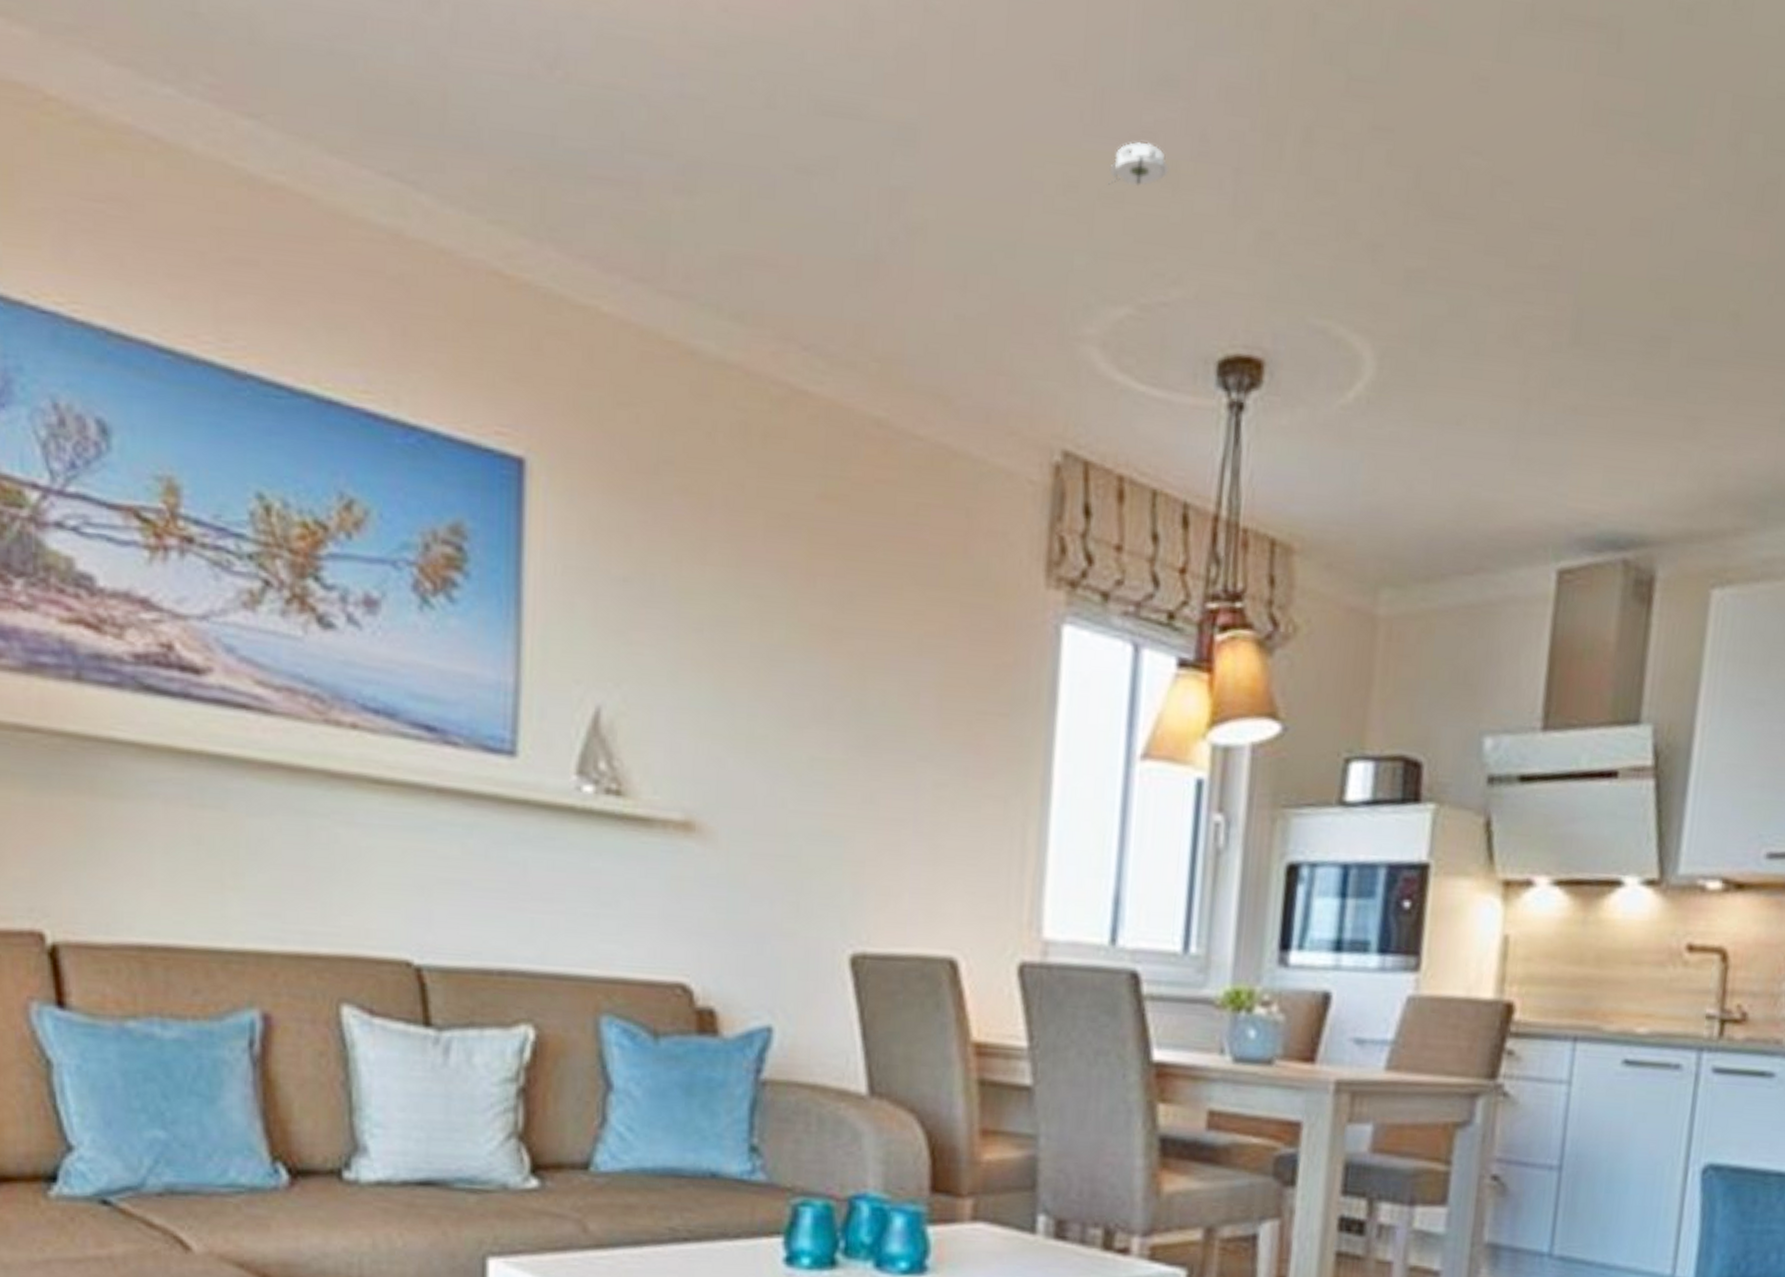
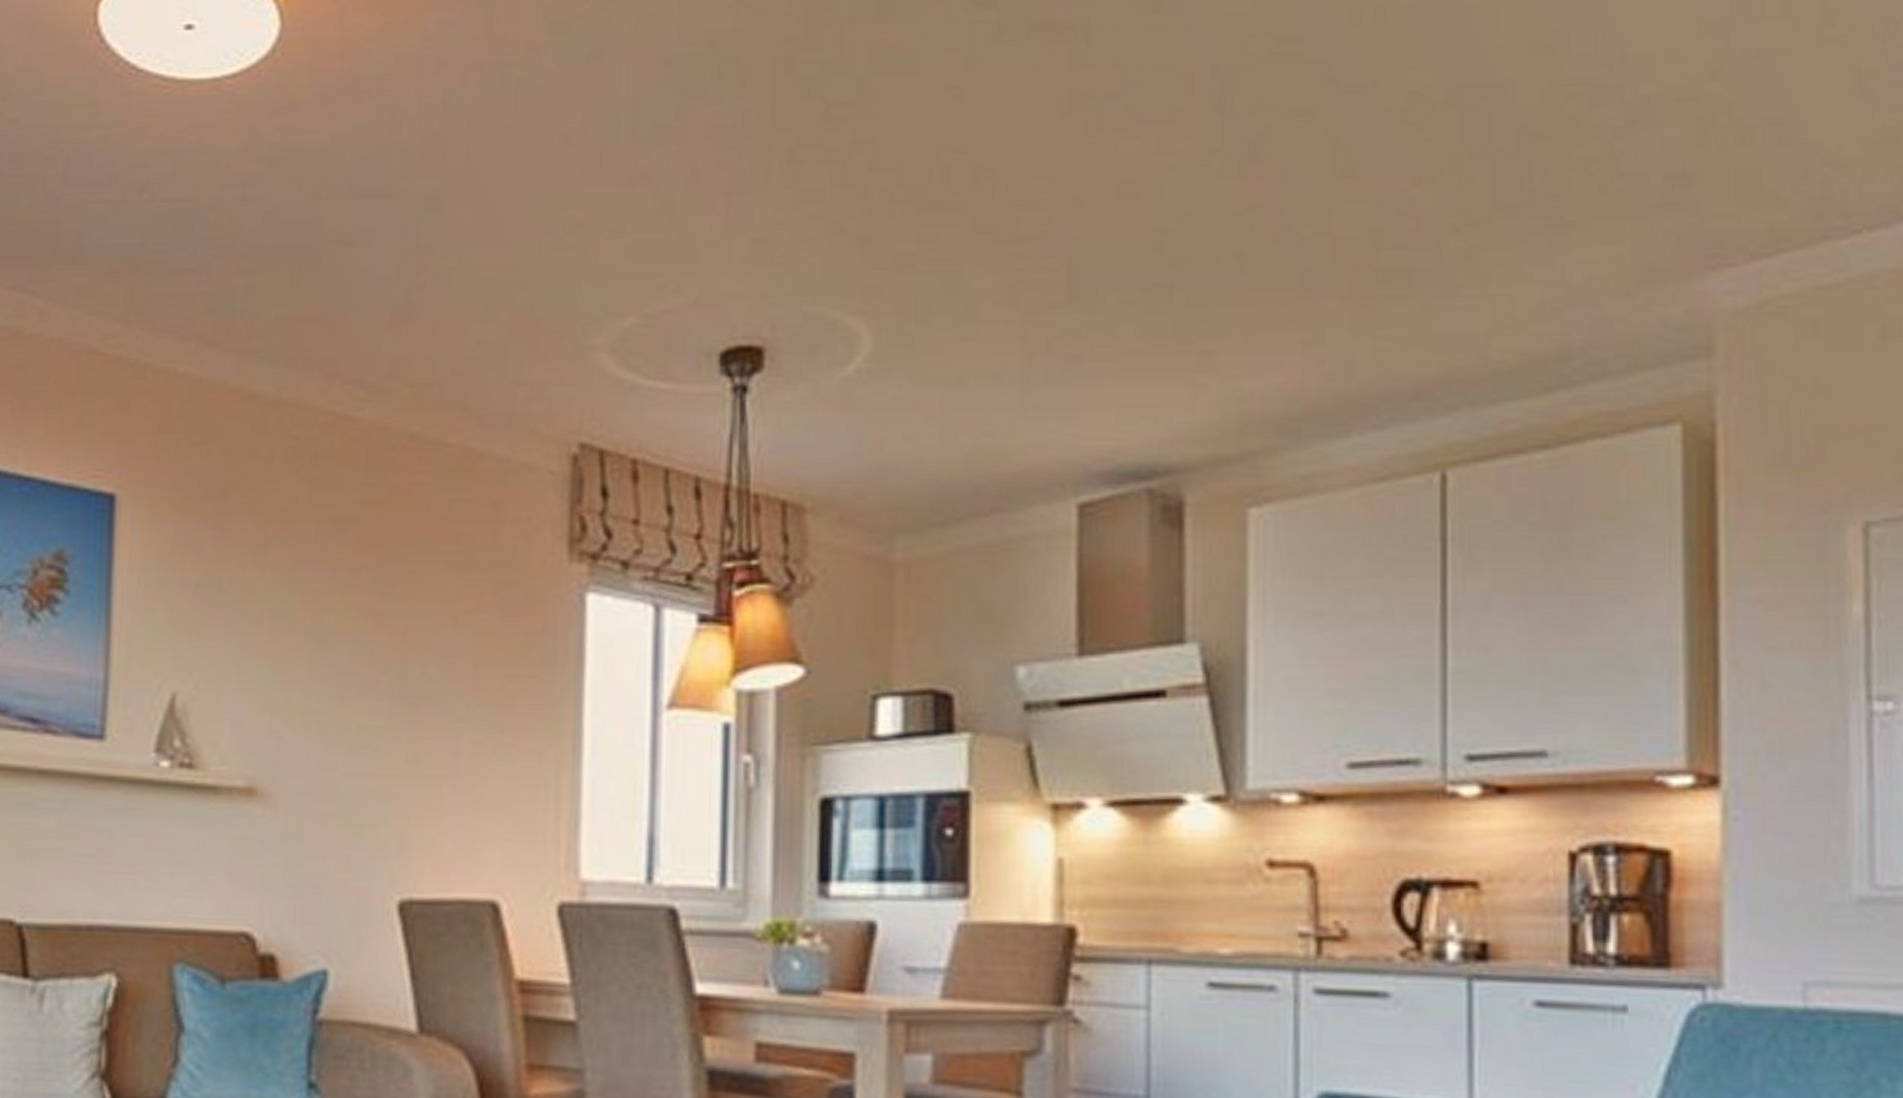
smoke detector: present [1108,142,1170,186] -> none [610,181,666,220]

